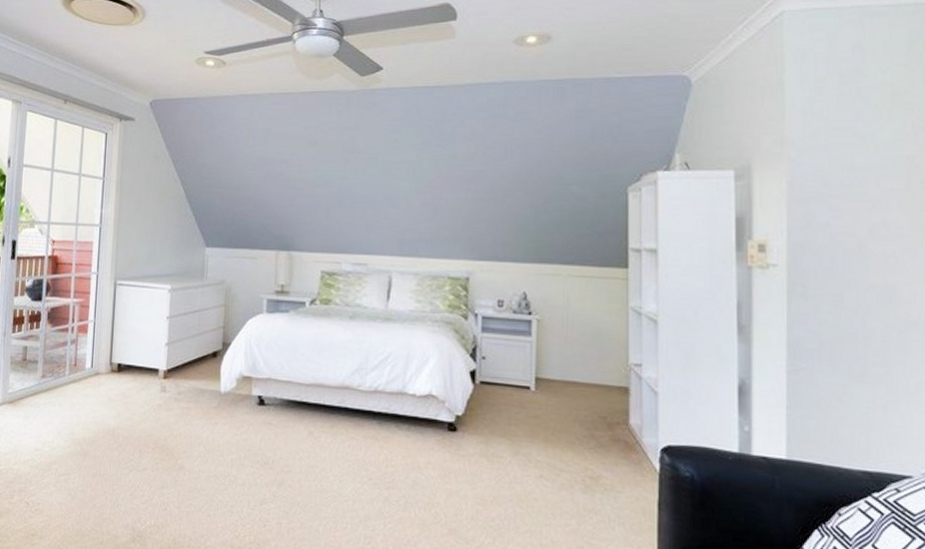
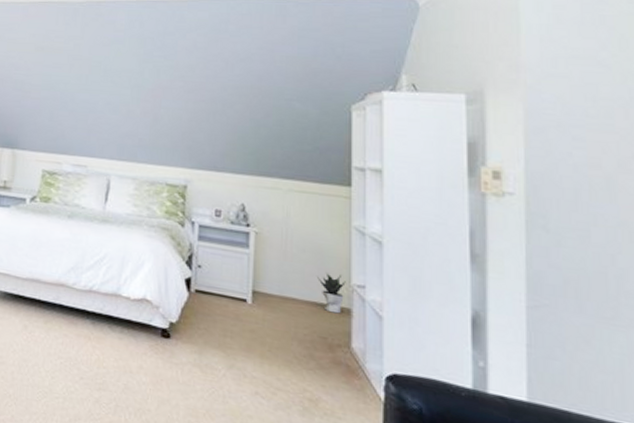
potted plant: none [597,354,624,393] -> present [317,272,346,314]

